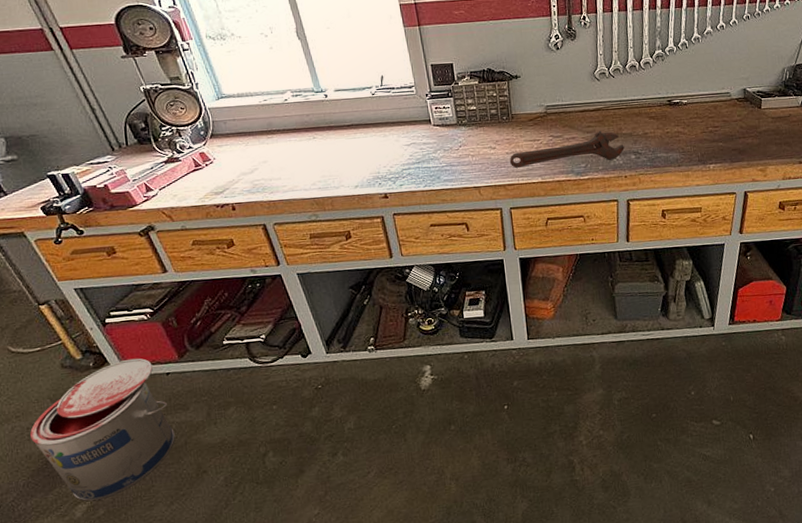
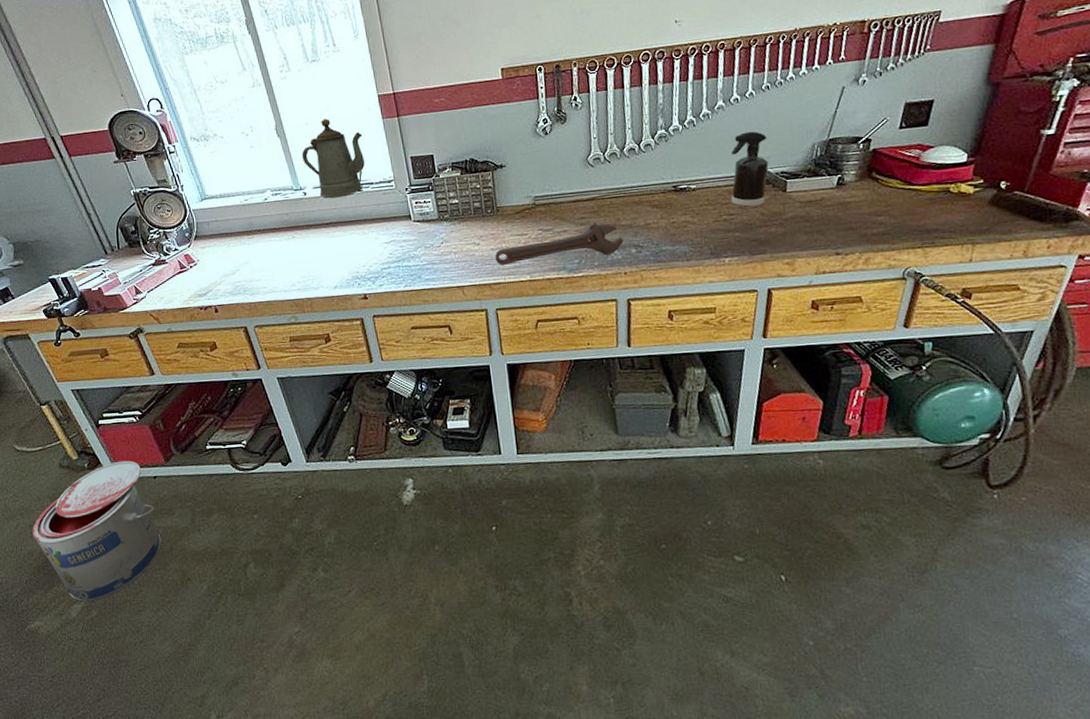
coffee pot: none [323,24,386,101] -> present [301,118,365,198]
spray bottle: none [716,55,747,120] -> present [731,131,769,207]

